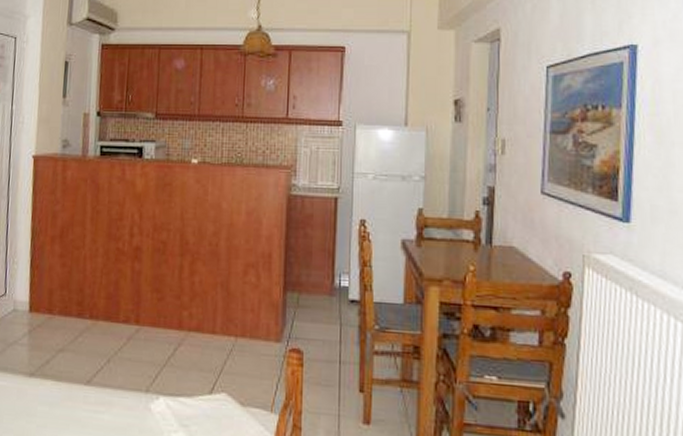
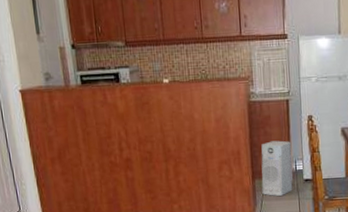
air purifier: none [294,246,337,317] -> present [261,140,294,196]

